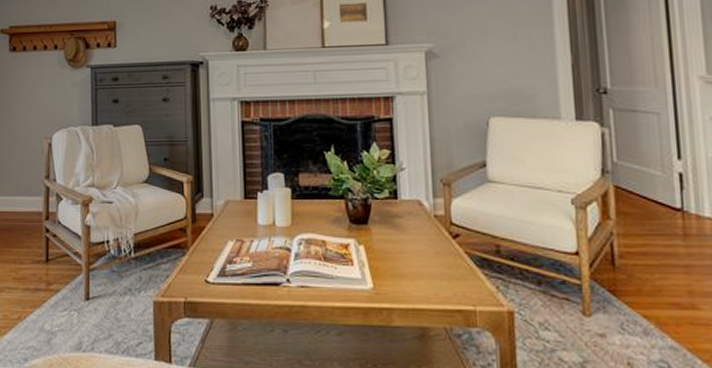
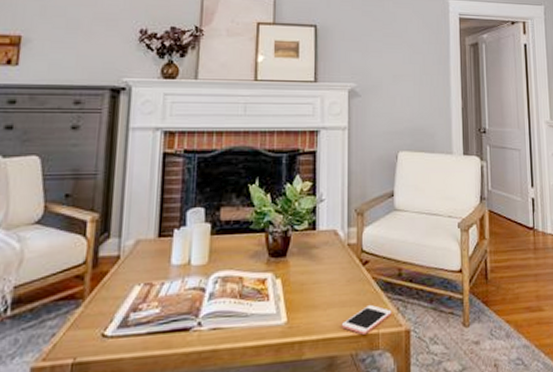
cell phone: none [431,279,490,310] -> present [341,304,392,335]

